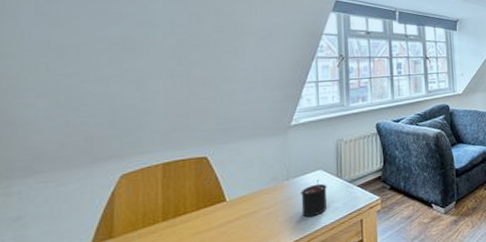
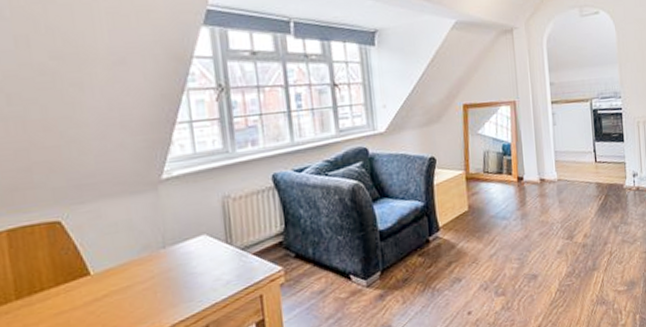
candle: present [301,180,327,218] -> none [182,247,216,294]

